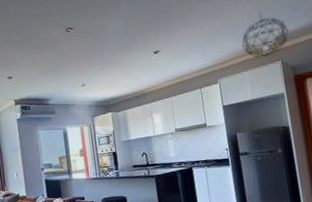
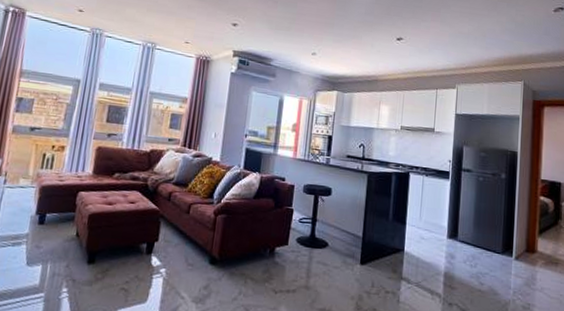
pendant light: present [242,11,289,58] -> none [488,24,538,74]

